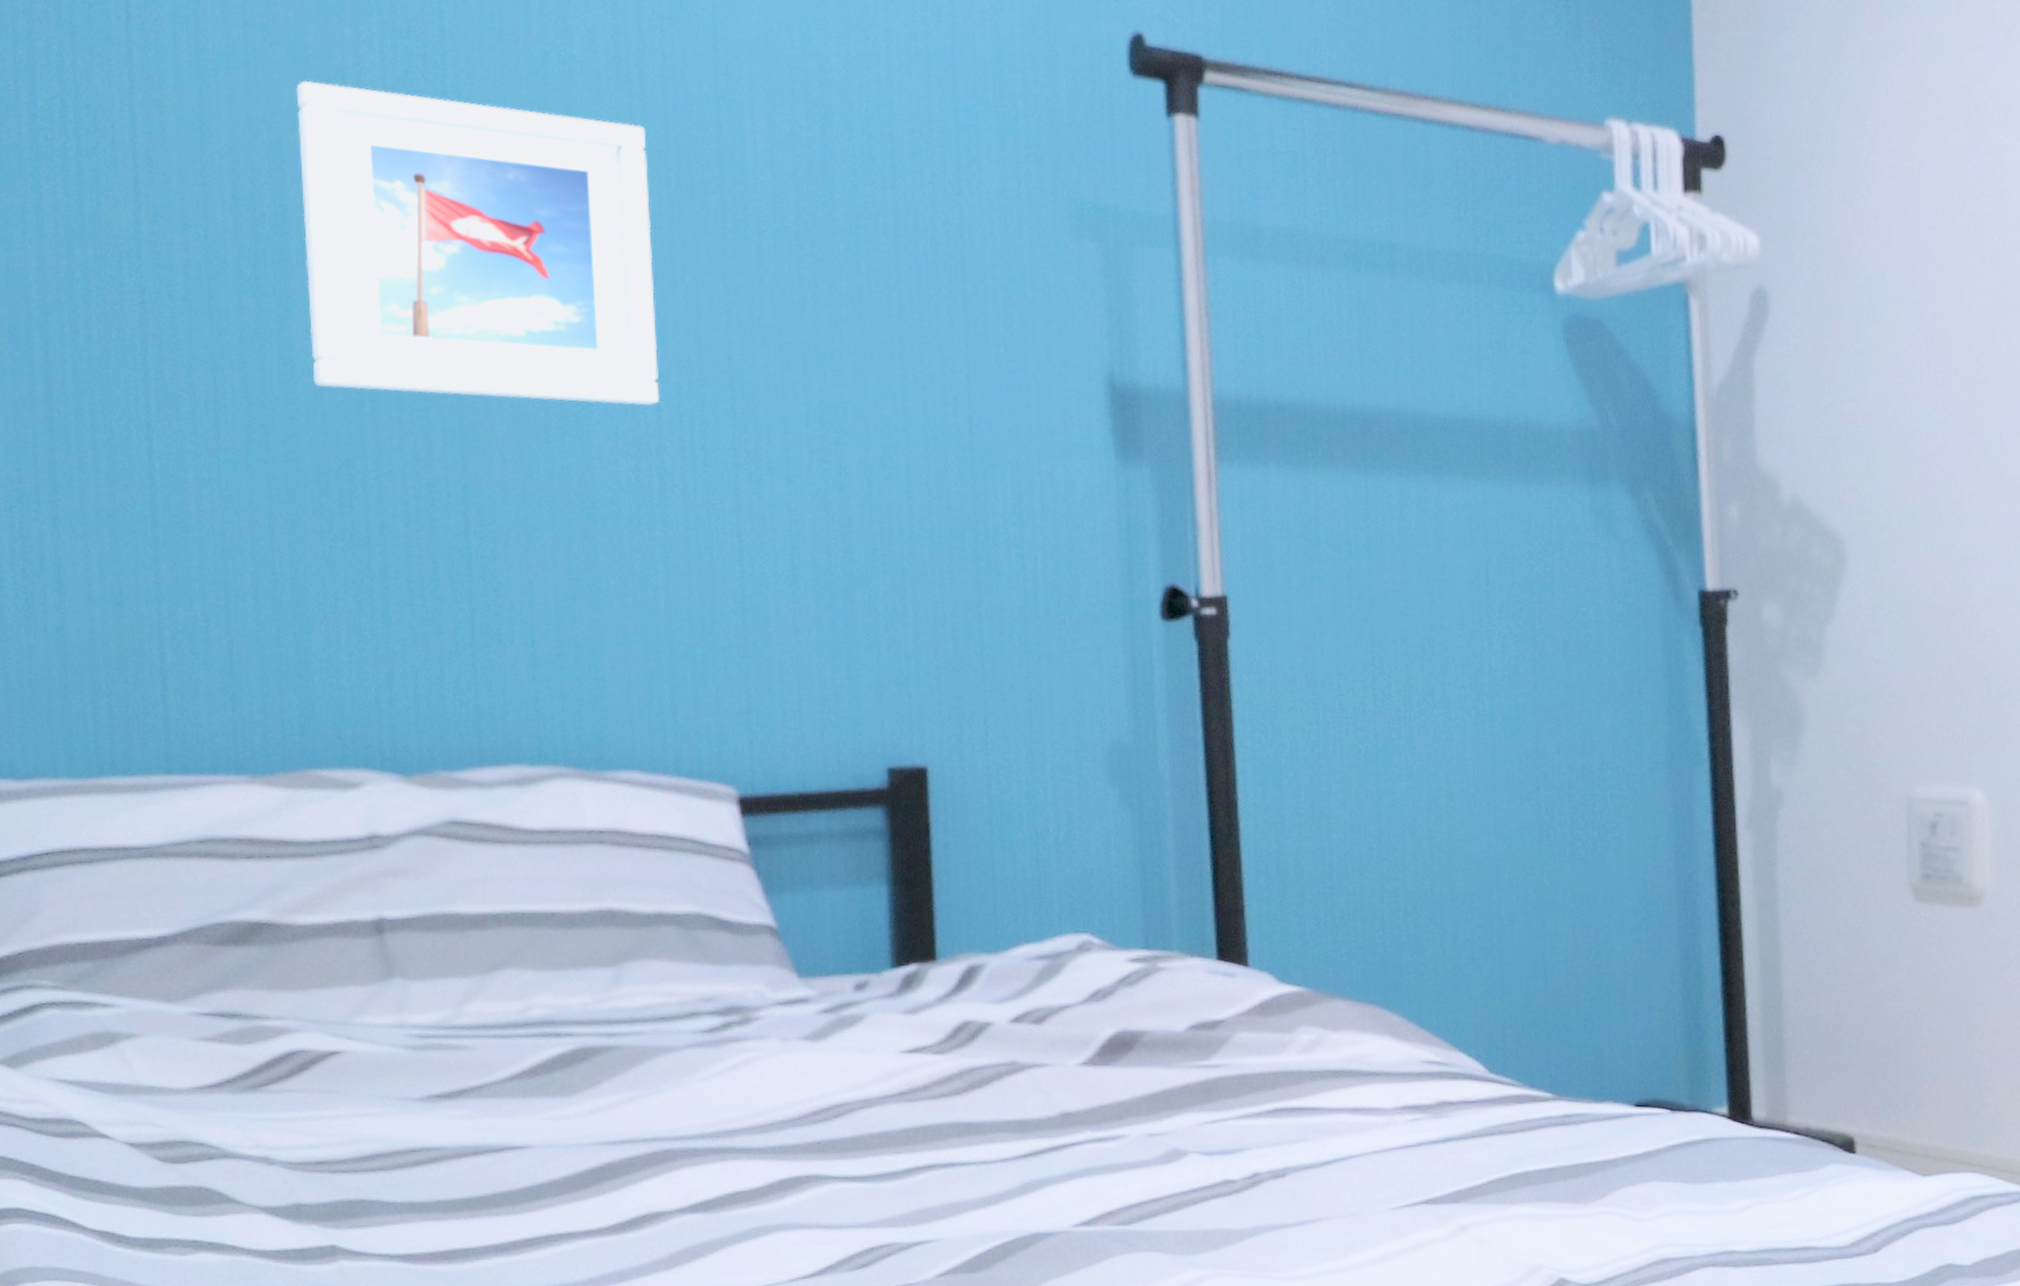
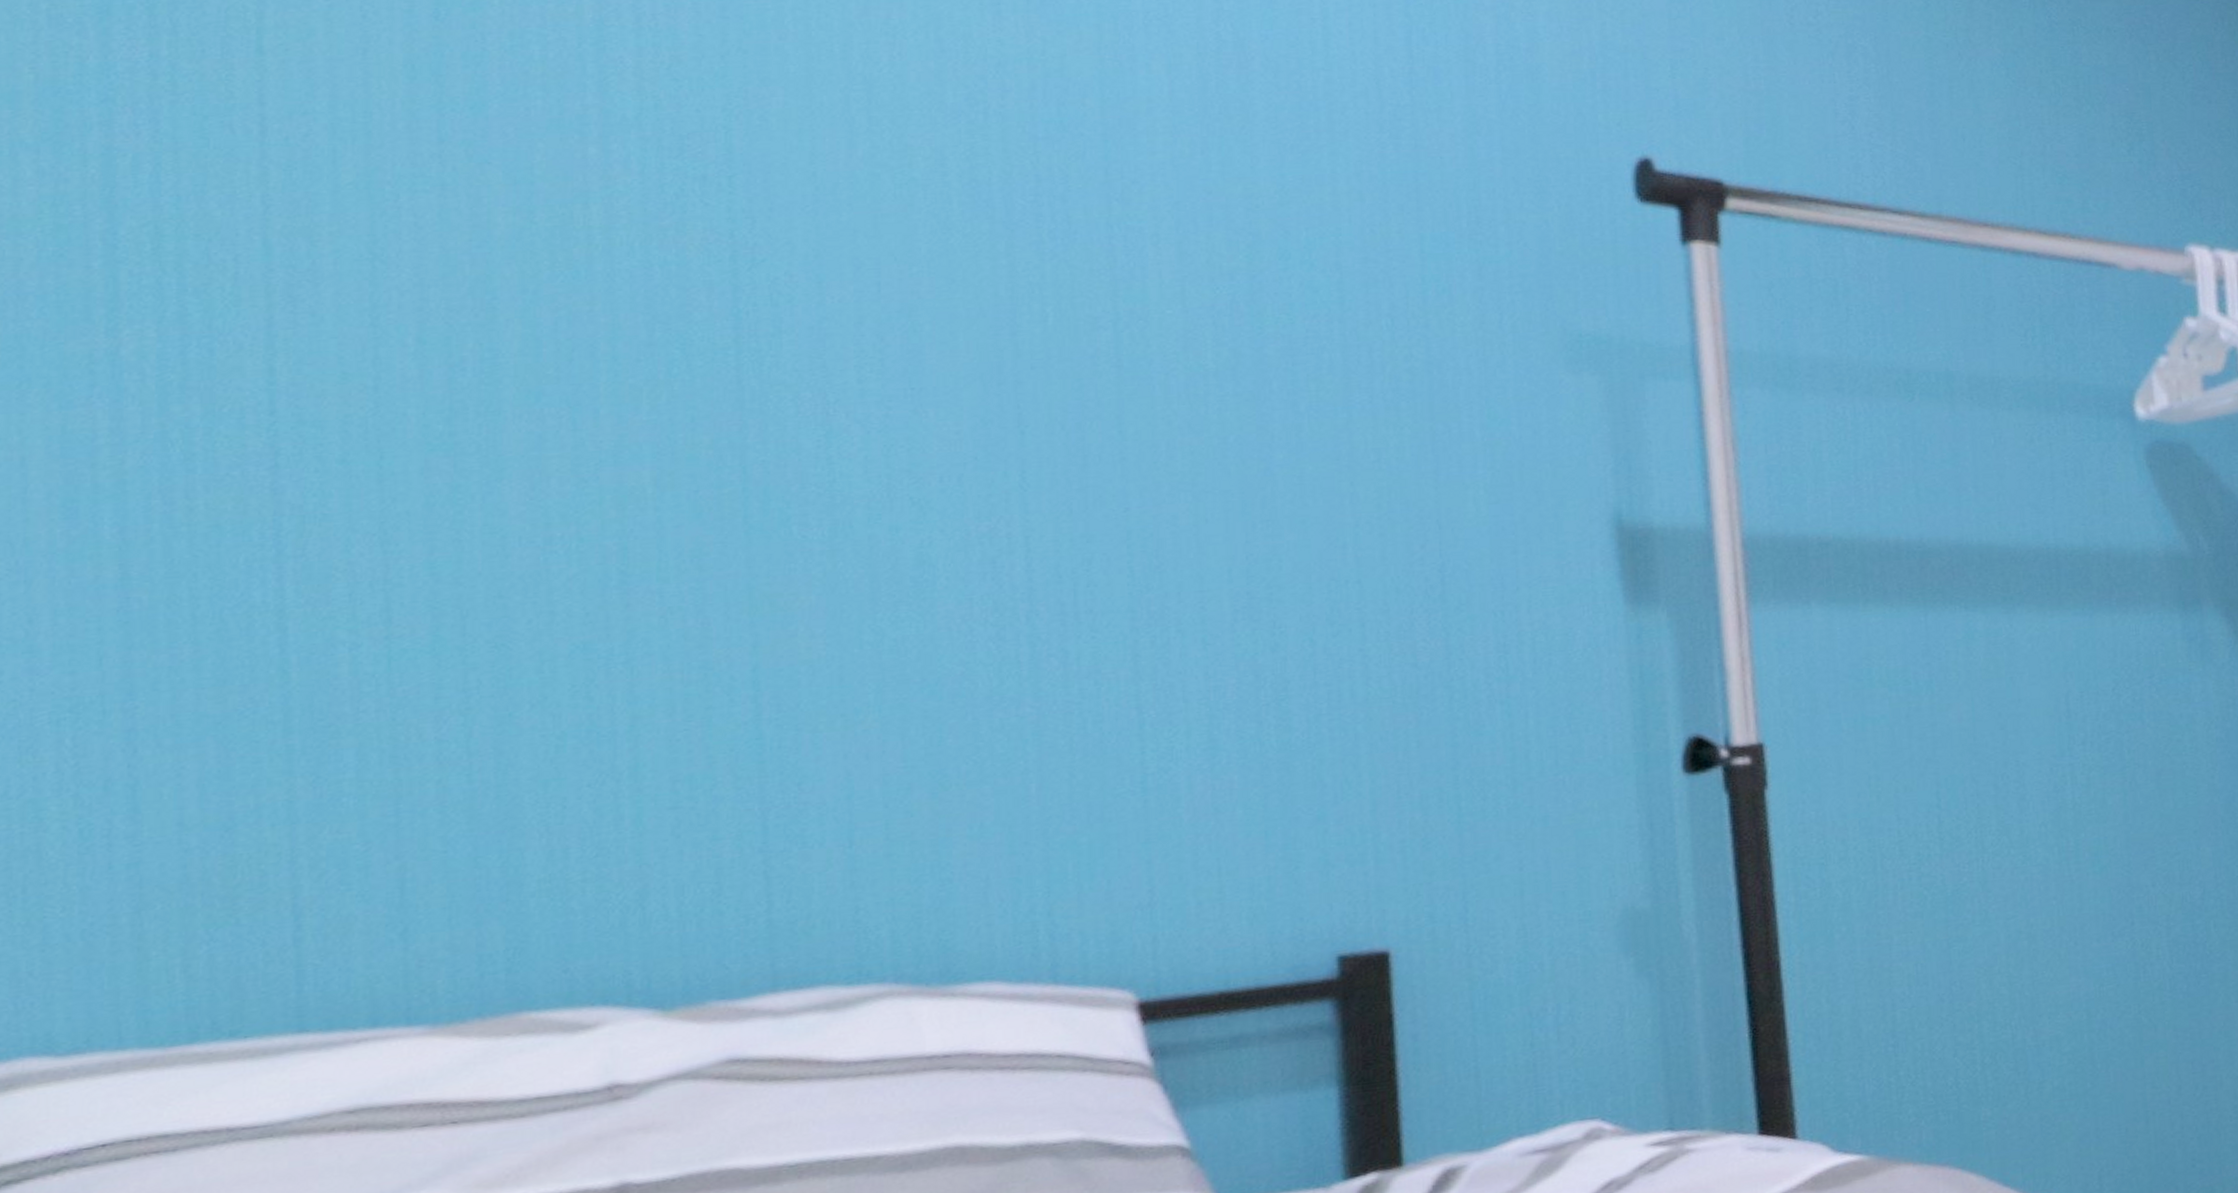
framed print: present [296,80,660,406] -> none [516,205,1031,567]

